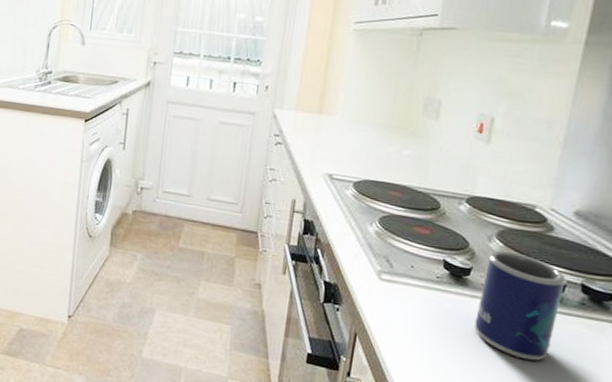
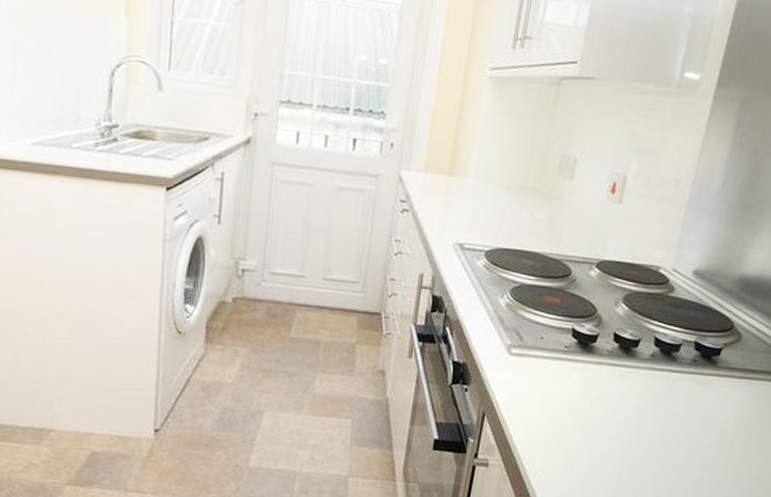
mug: present [474,250,566,361] -> none [598,314,682,421]

